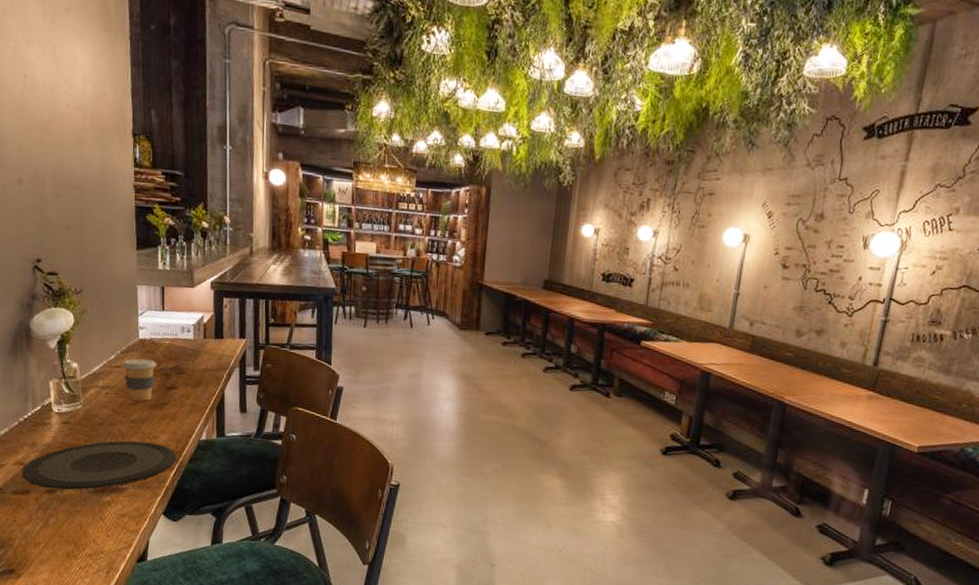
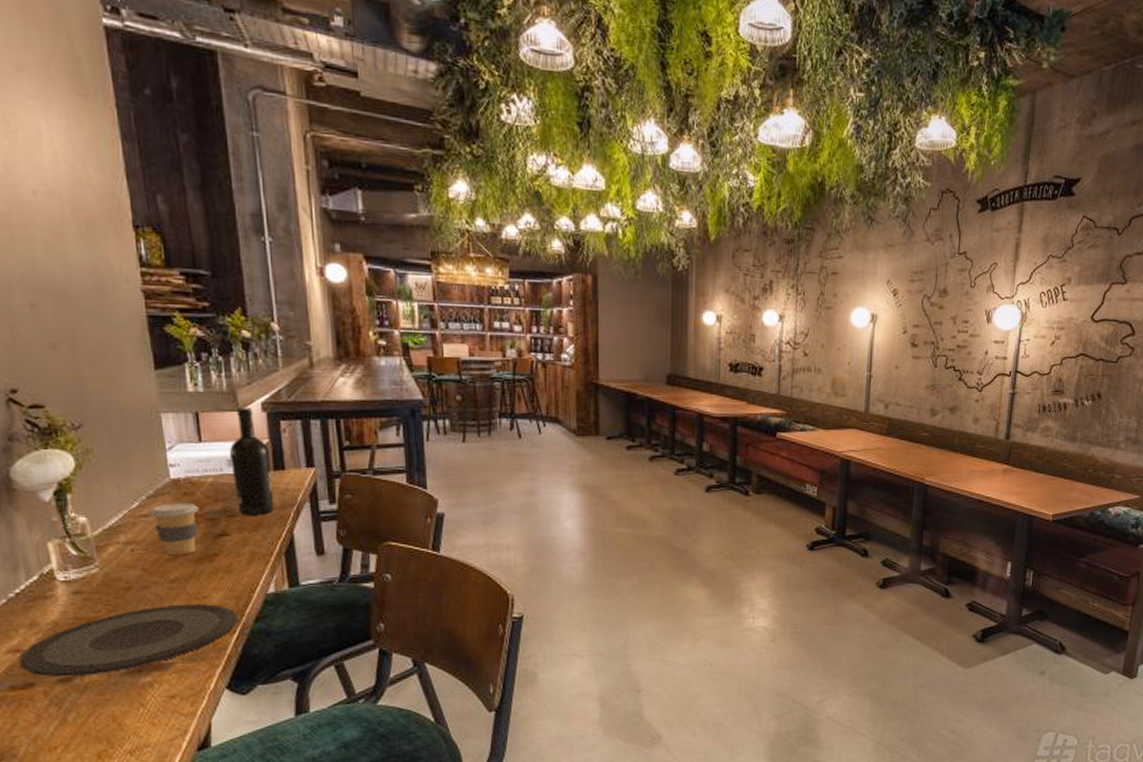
wine bottle: none [184,284,214,375] -> present [230,407,274,515]

